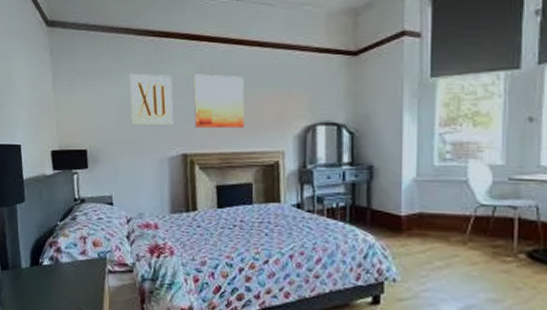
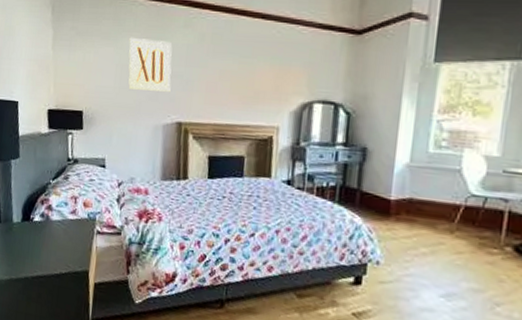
wall art: present [193,74,245,127] -> none [191,42,244,100]

